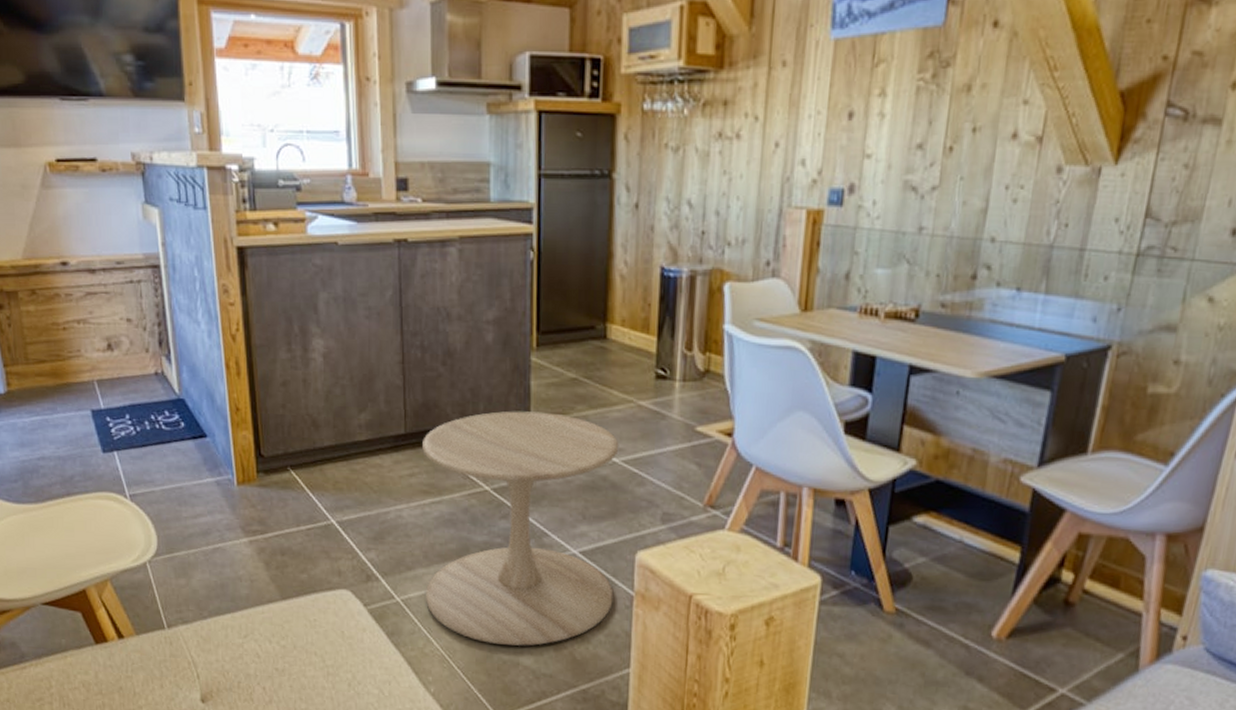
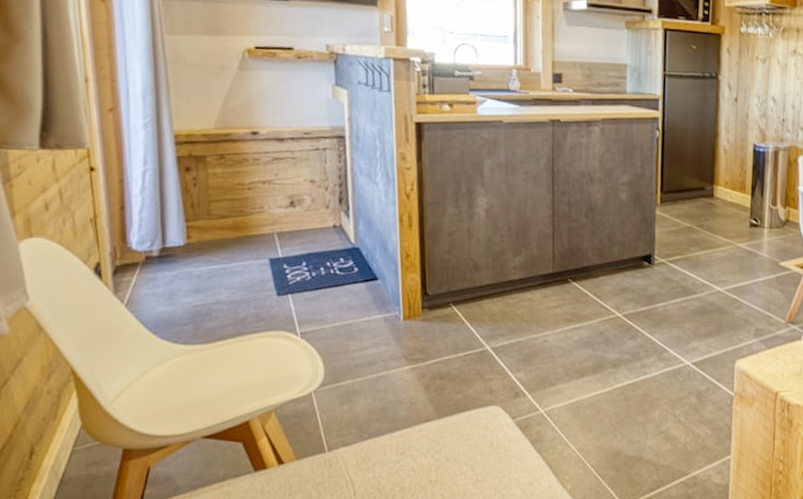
side table: present [422,411,619,646] -> none [566,253,723,443]

